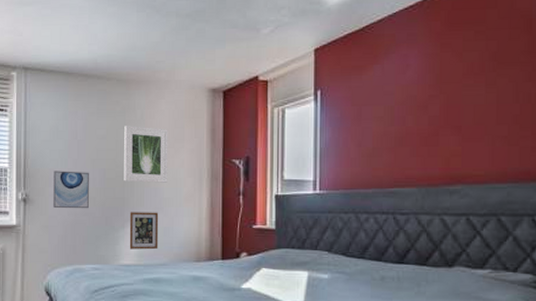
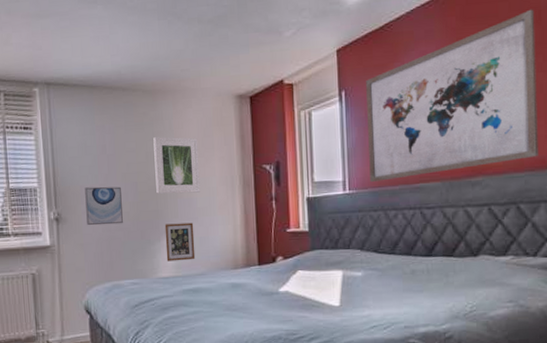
wall art: none [342,17,525,184] -> present [366,9,539,183]

